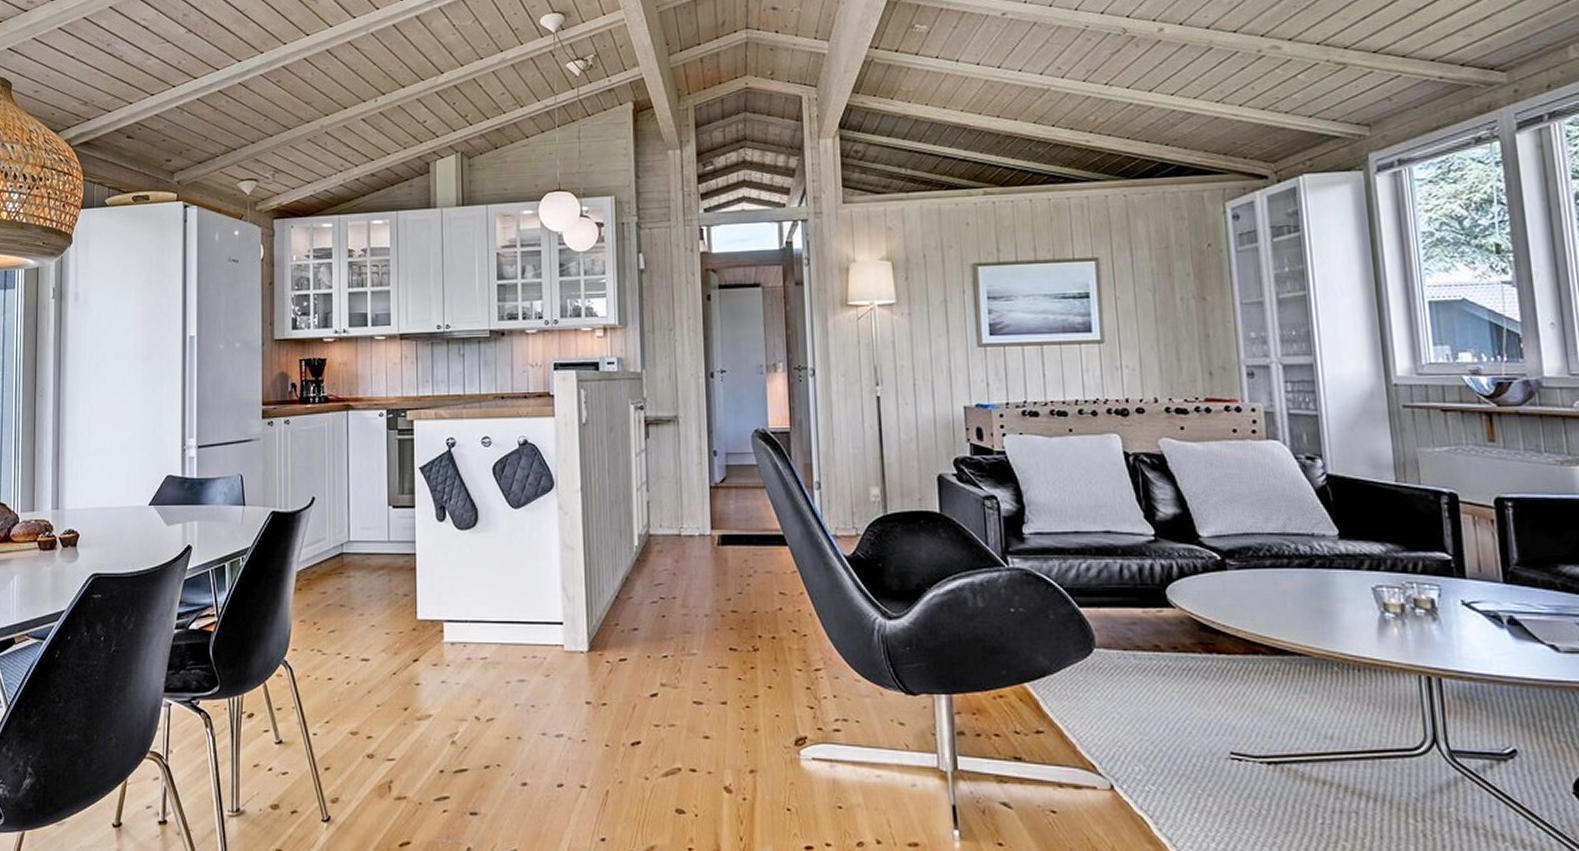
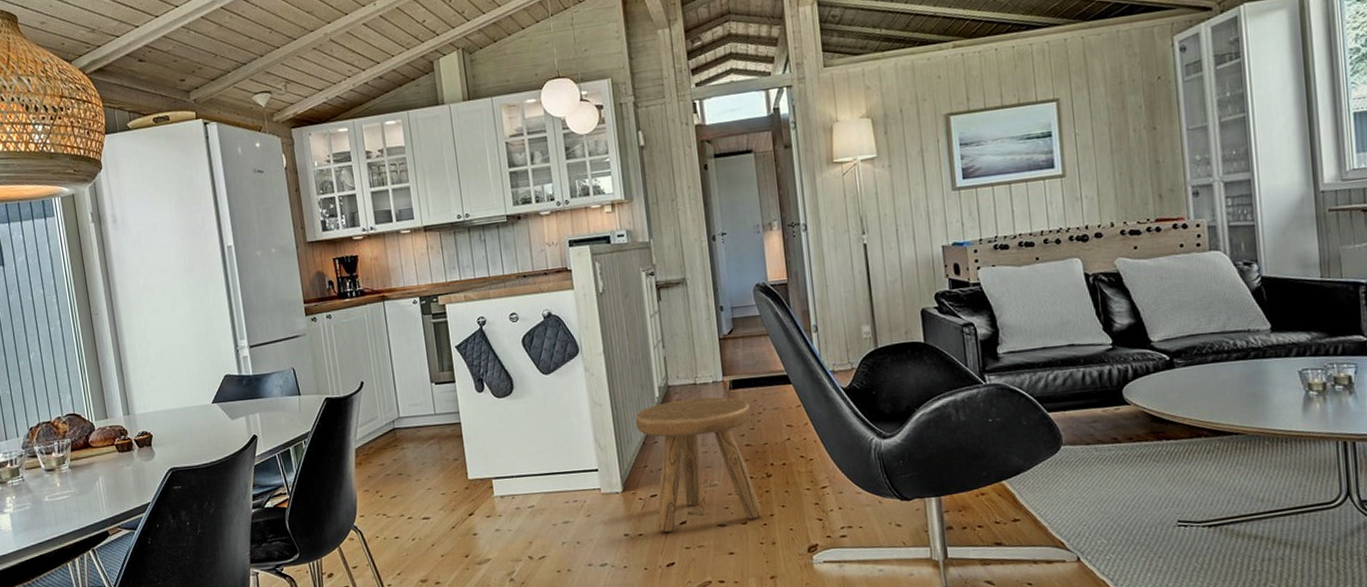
stool: none [609,551,746,705] -> present [635,397,763,533]

